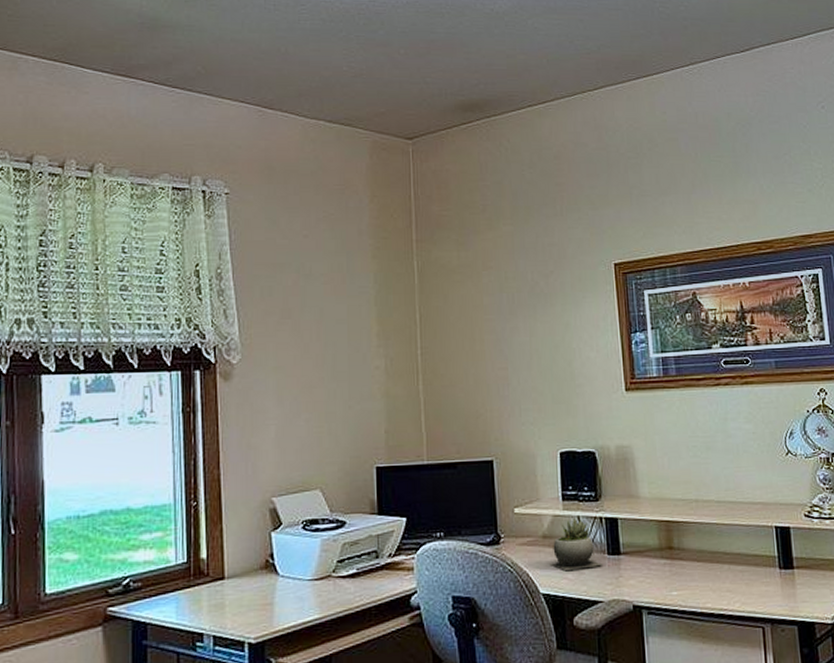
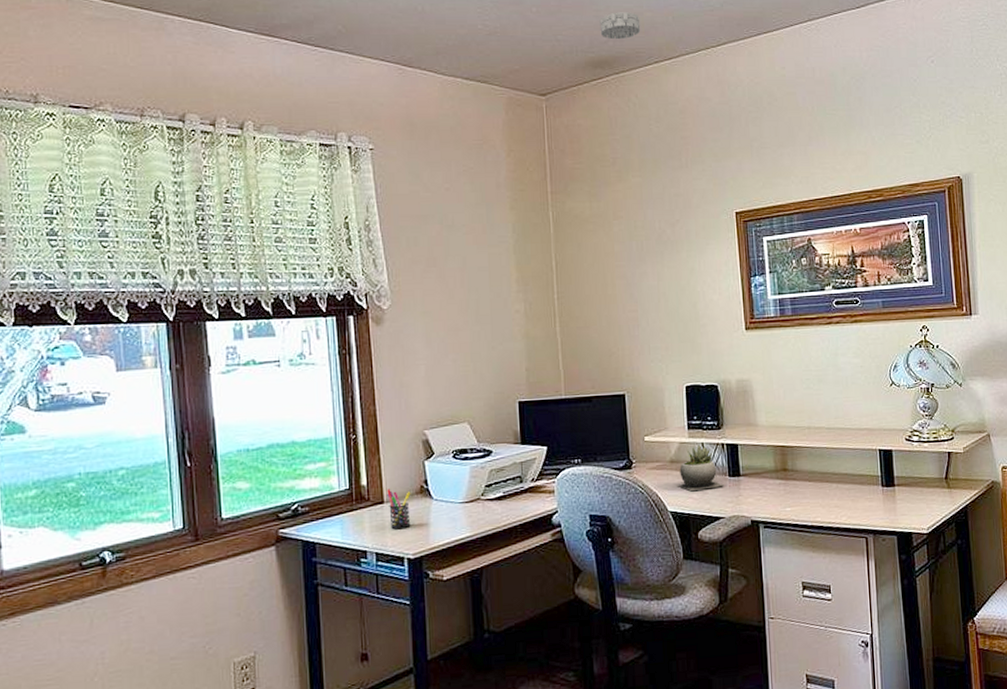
pen holder: none [229,563,255,610] -> present [387,489,411,530]
smoke detector: none [470,54,514,83] -> present [599,12,641,40]

